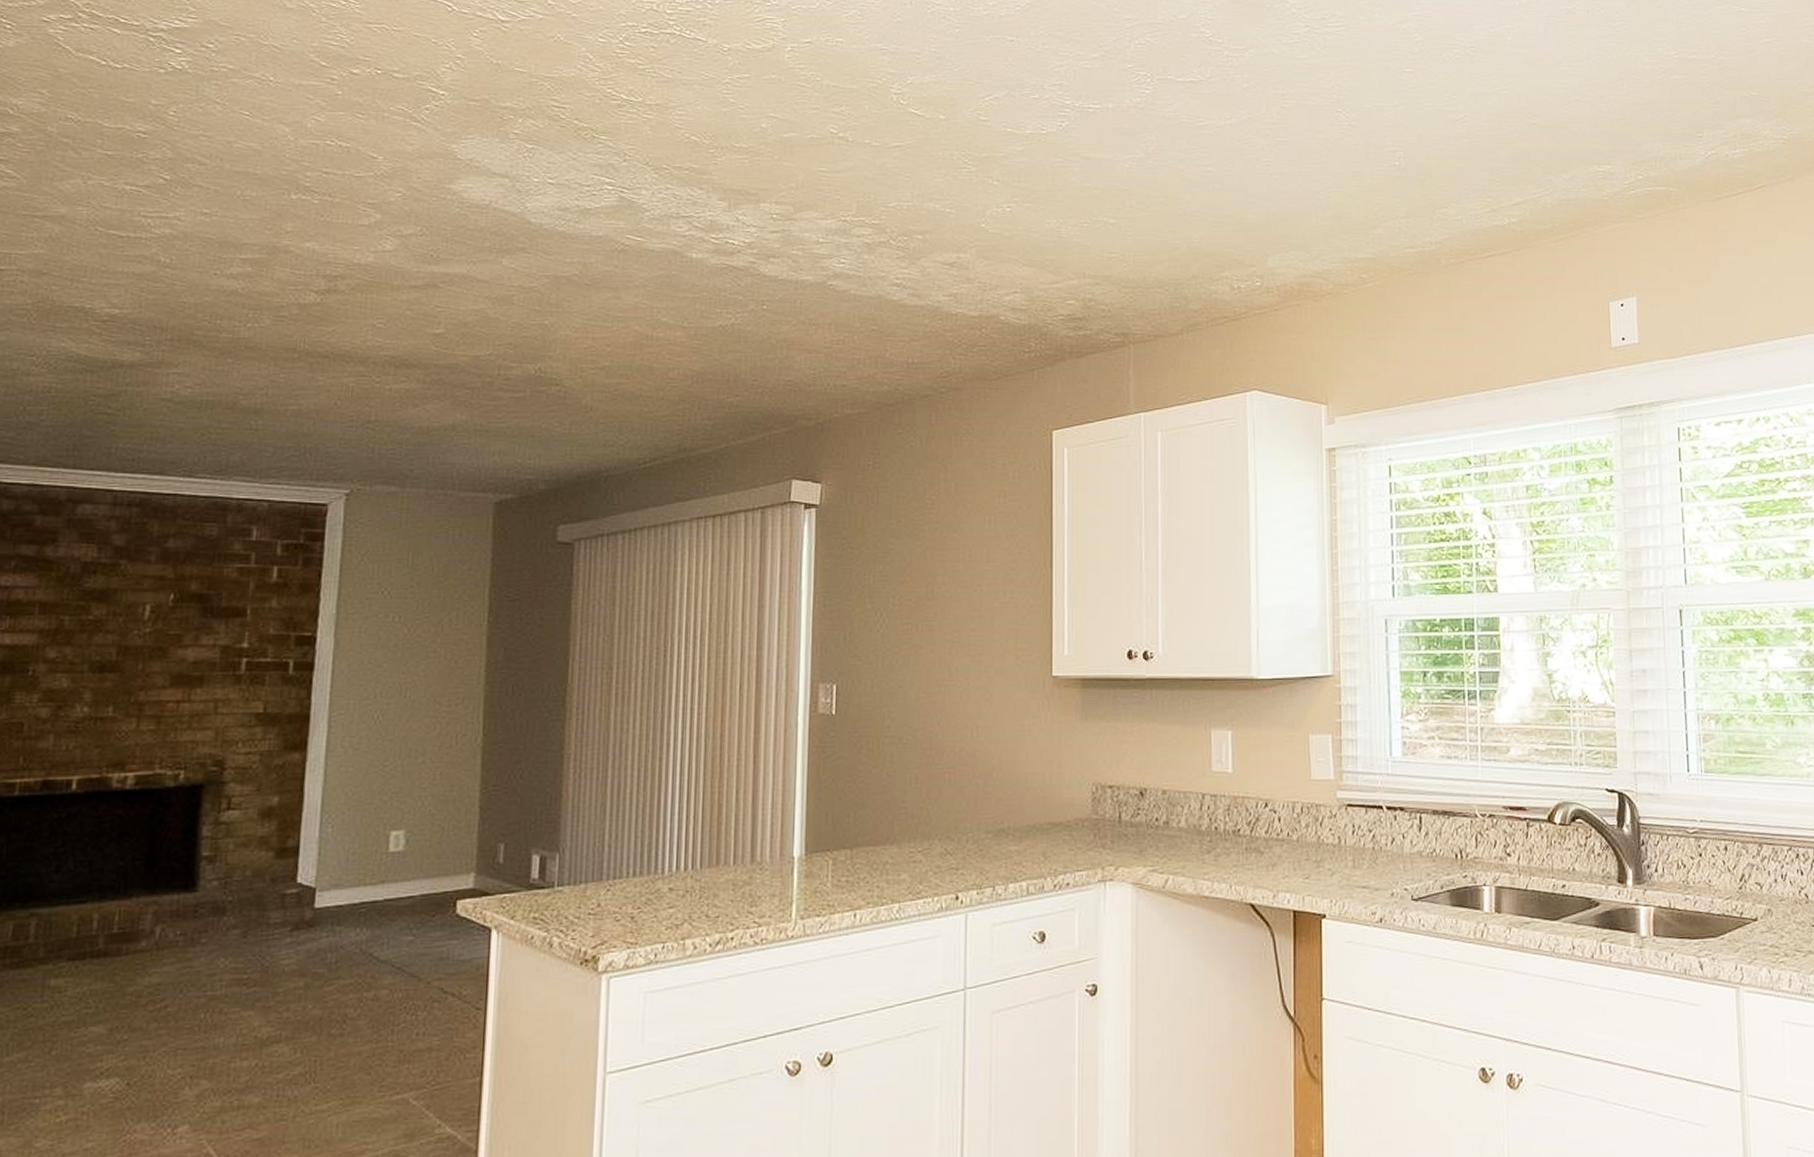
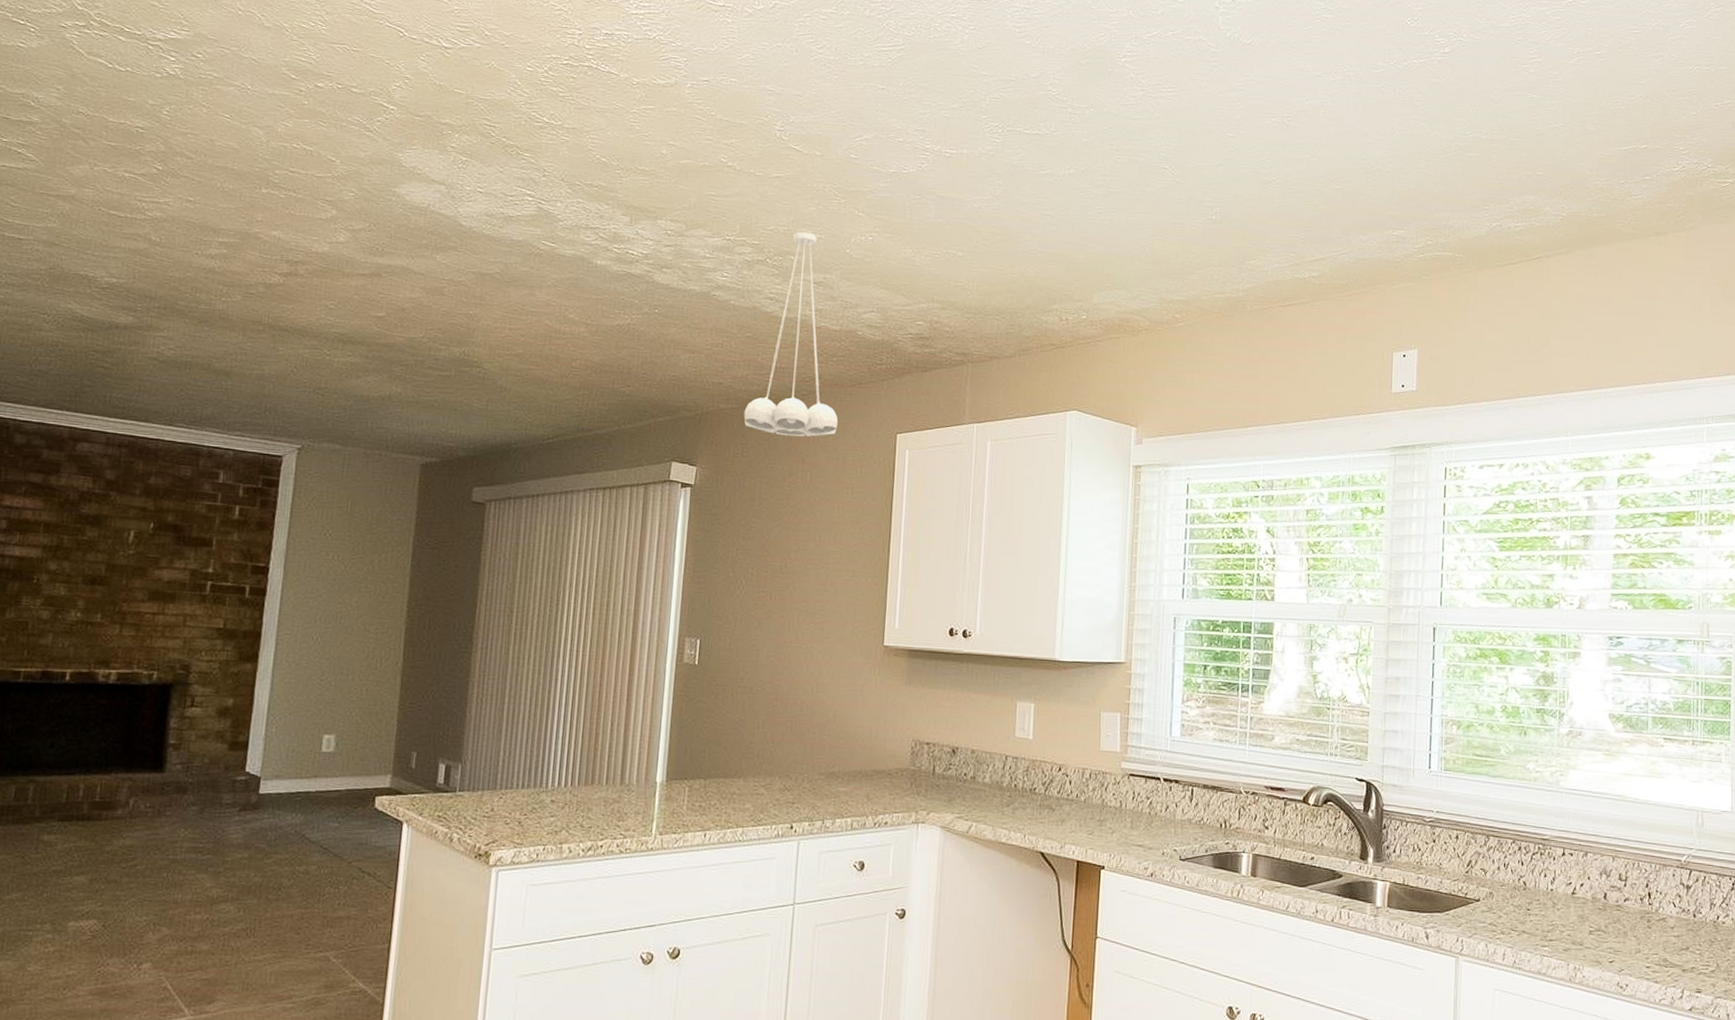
pendant light: none [873,206,983,442] -> present [743,231,838,437]

